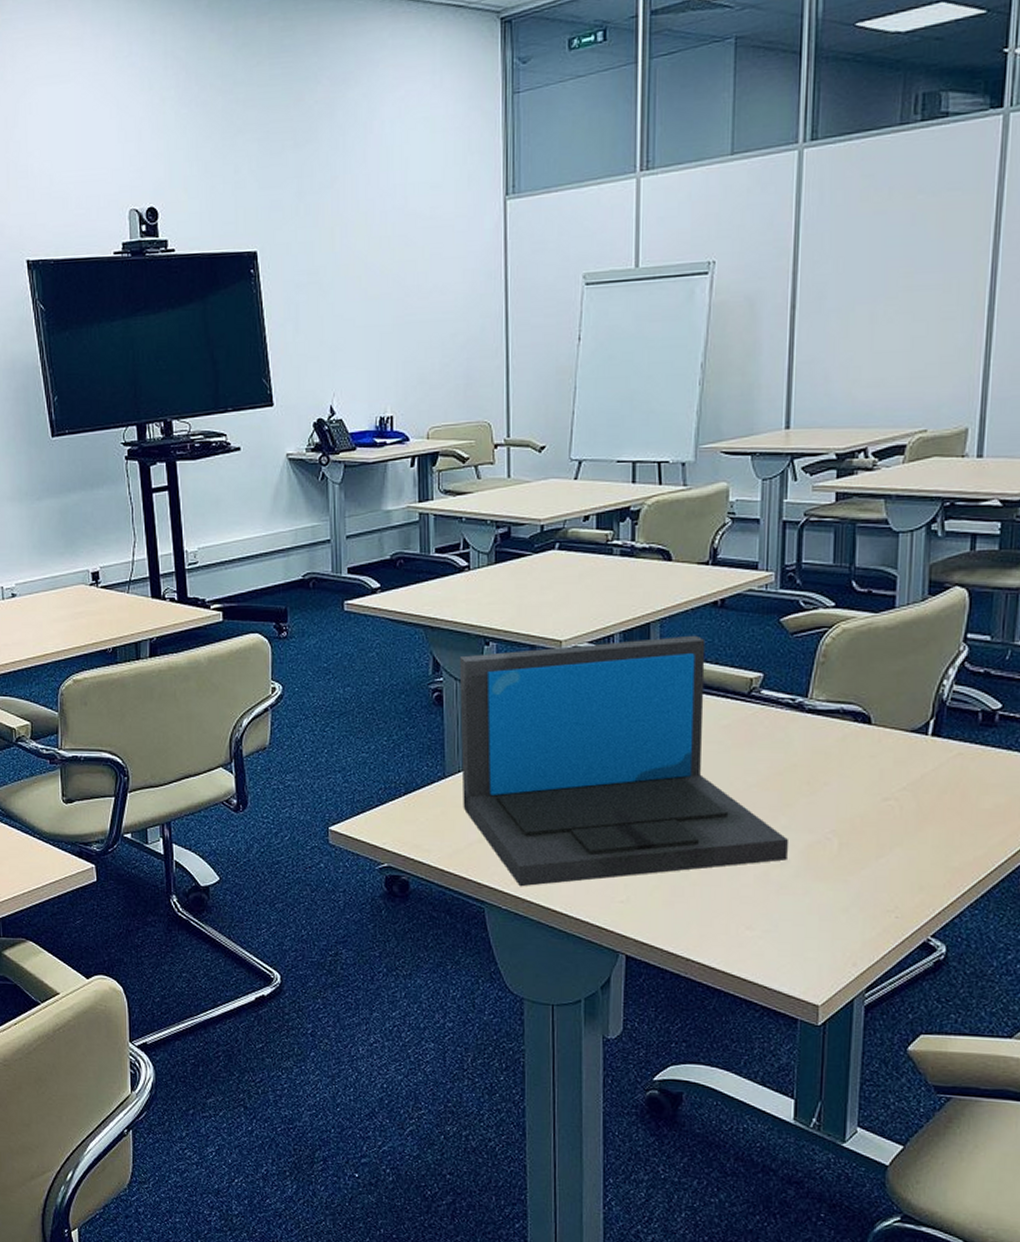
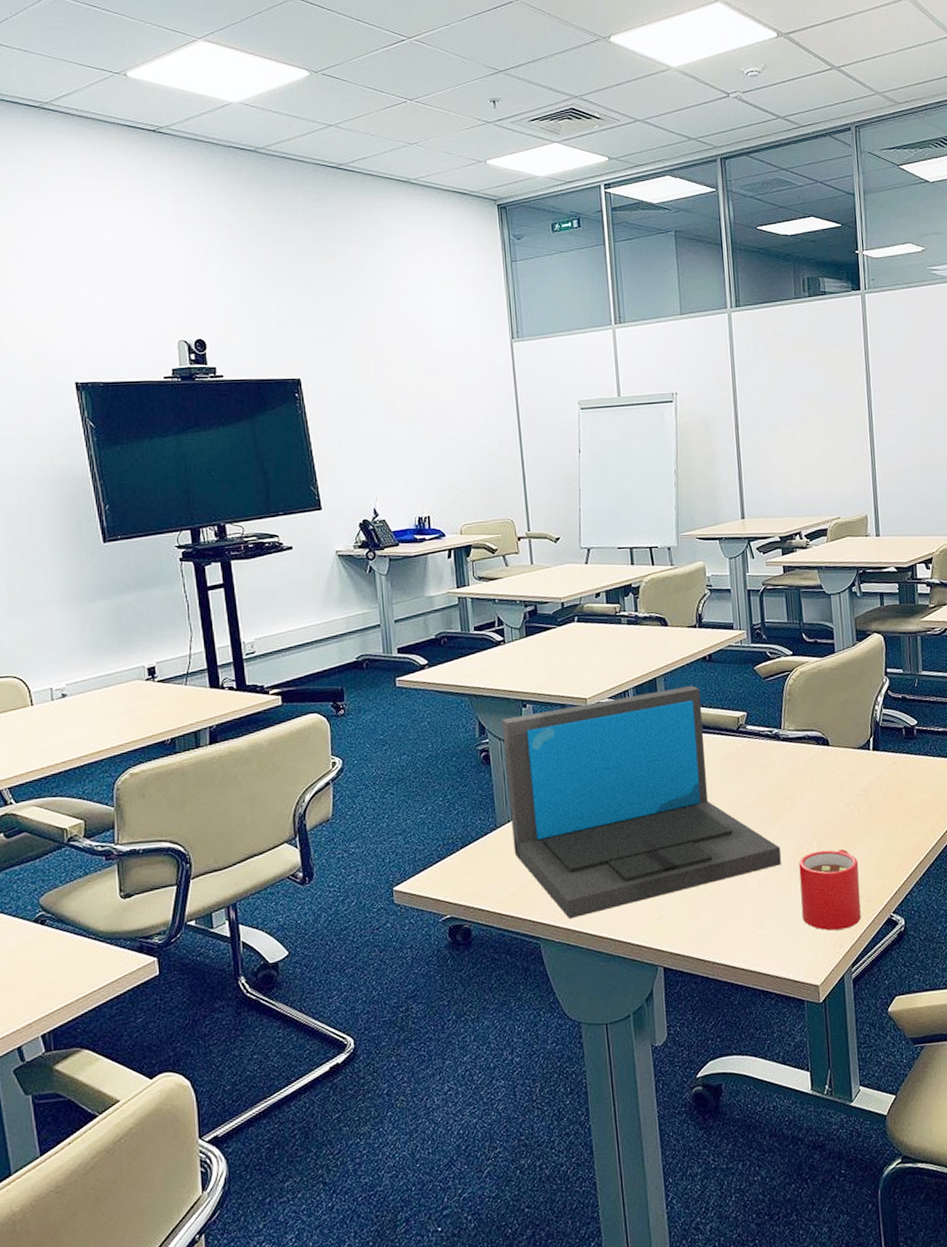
mug: none [807,850,892,946] -> present [799,849,861,931]

